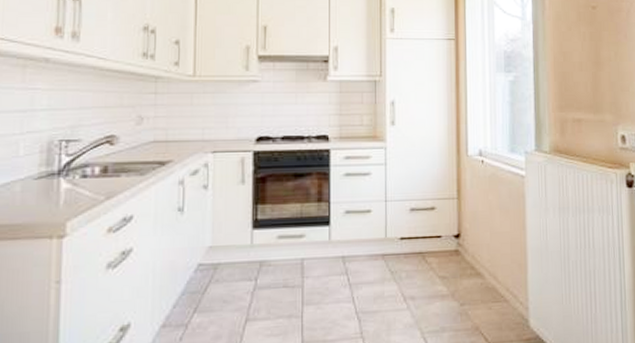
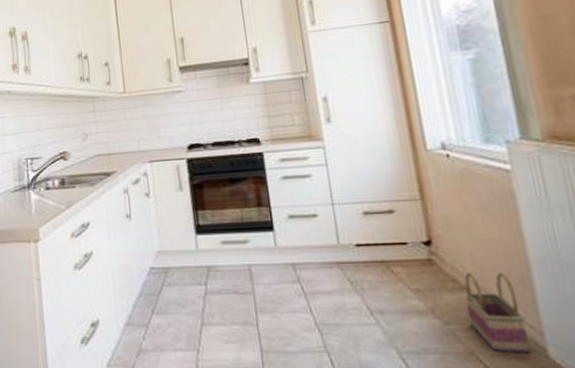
basket: none [478,260,518,326] -> present [464,272,530,353]

